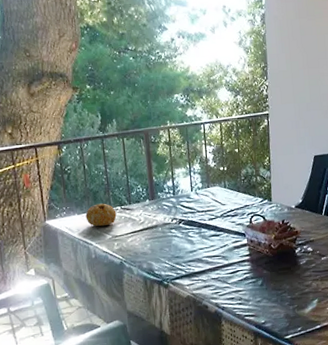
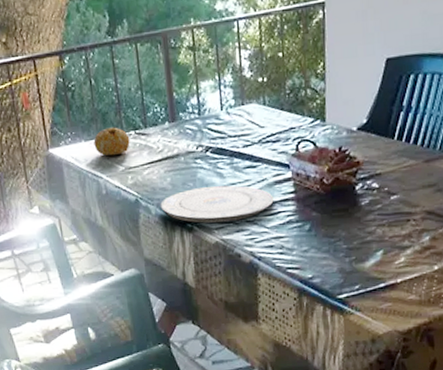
plate: none [141,250,234,281] -> present [160,185,274,223]

